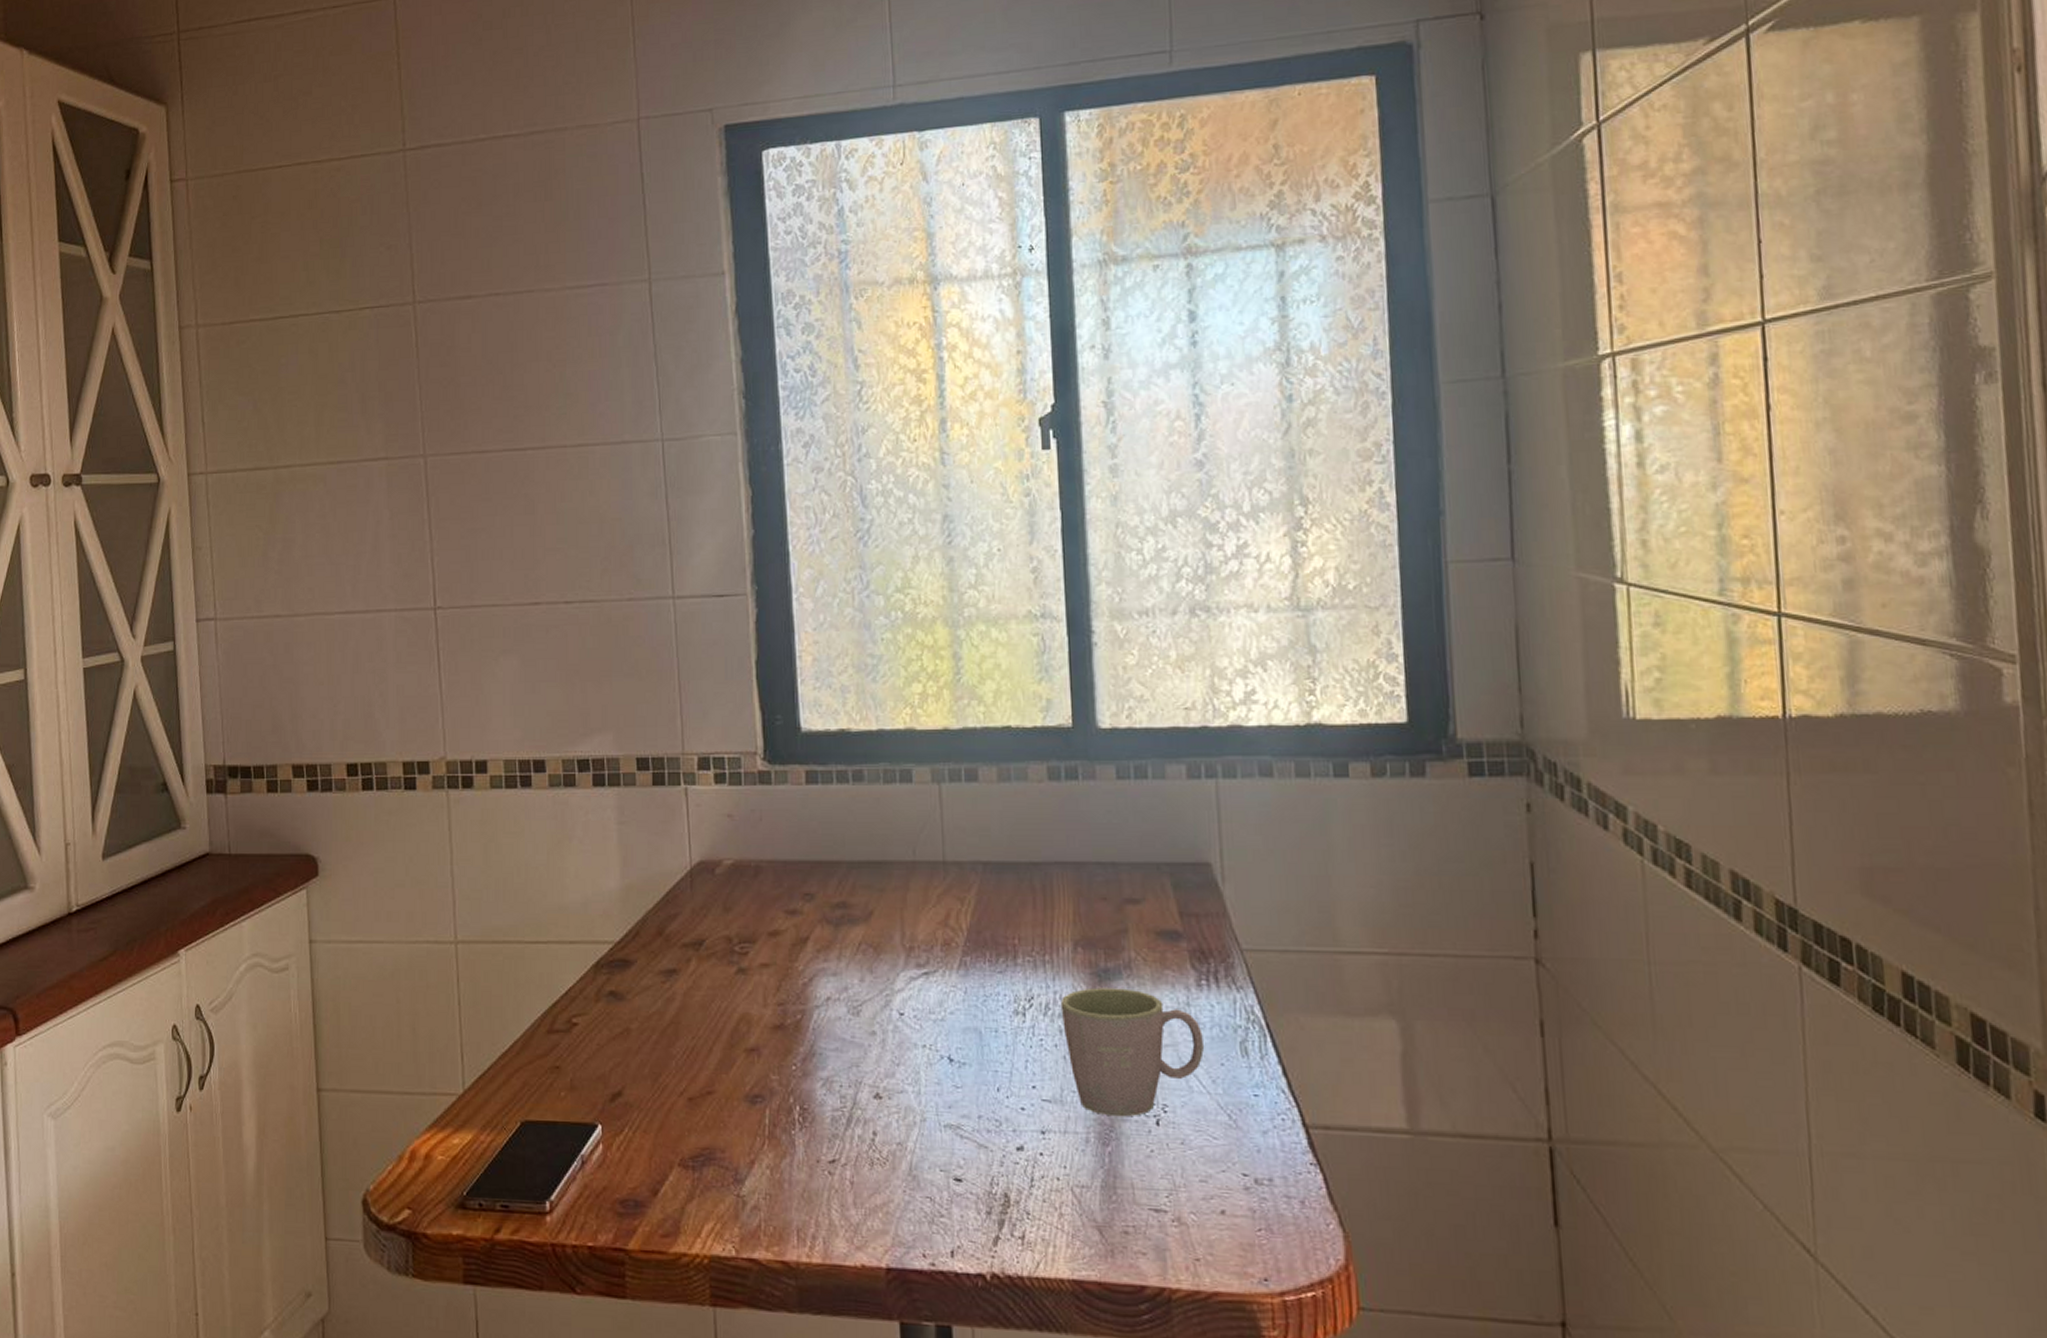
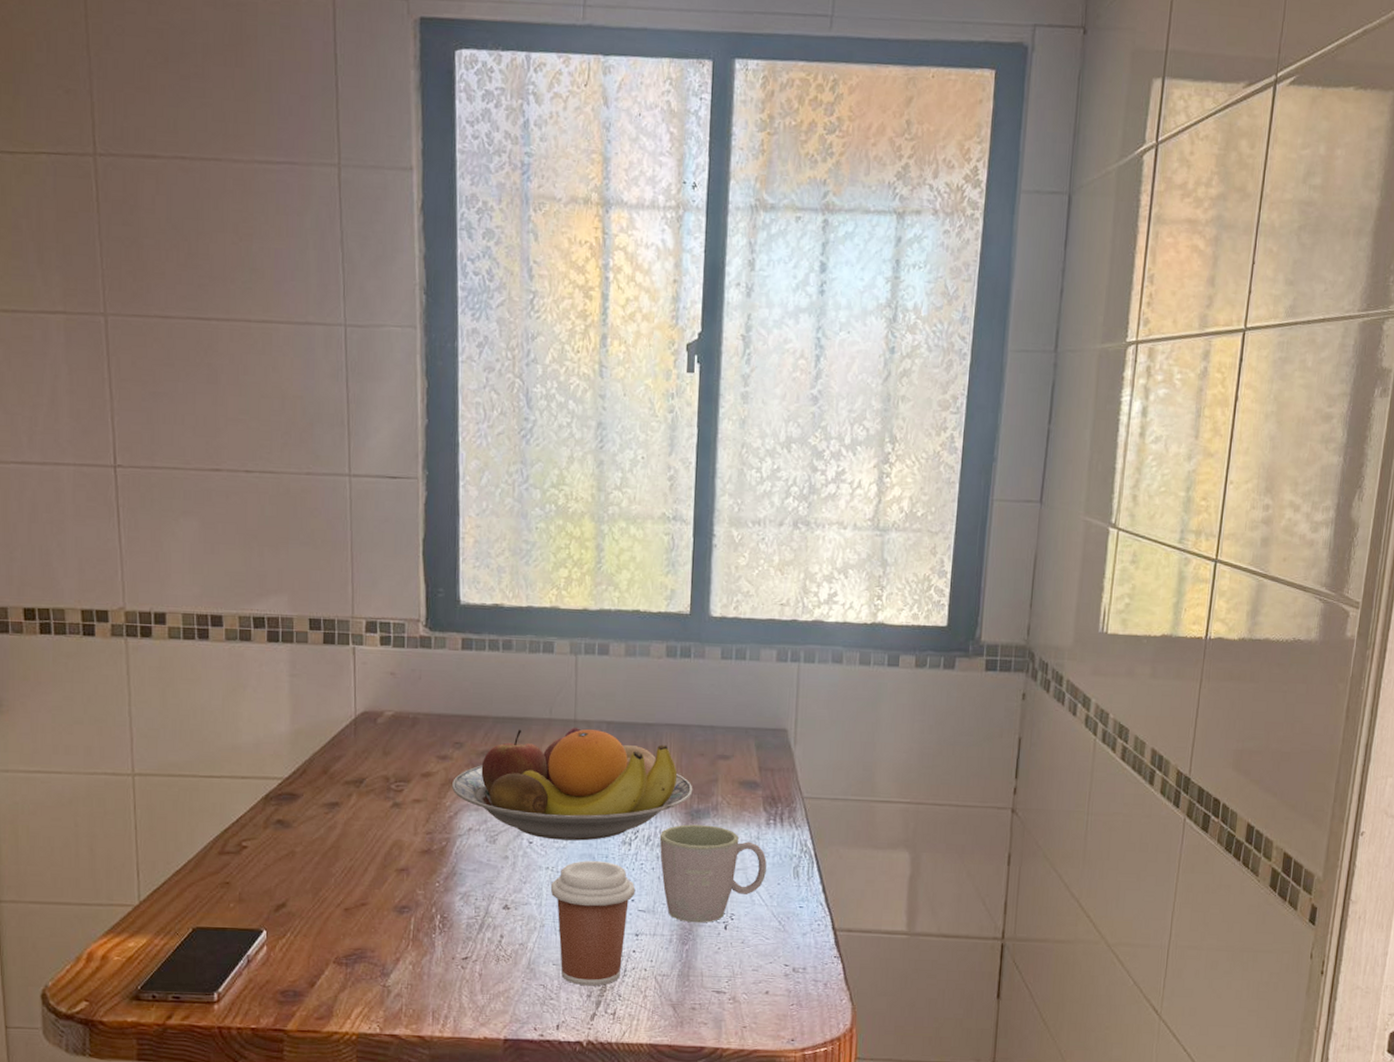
fruit bowl: none [803,871,1098,1011] -> present [451,728,693,841]
coffee cup: none [929,1036,1036,1200] -> present [550,861,636,986]

